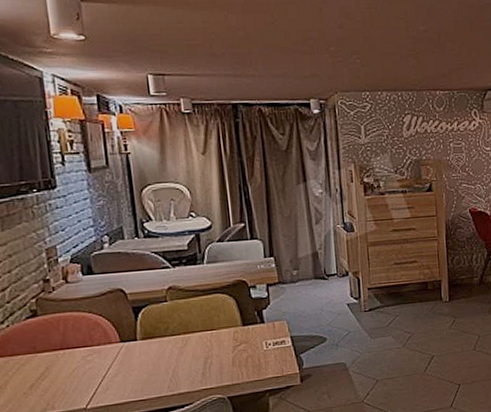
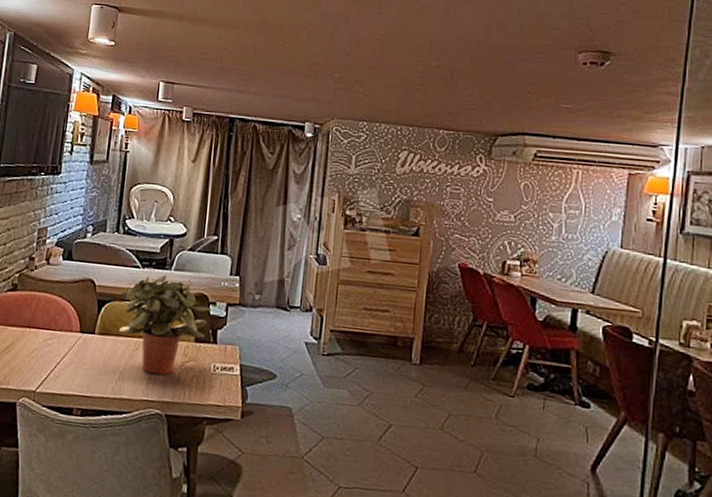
potted plant: none [156,269,253,365] -> present [118,275,212,375]

